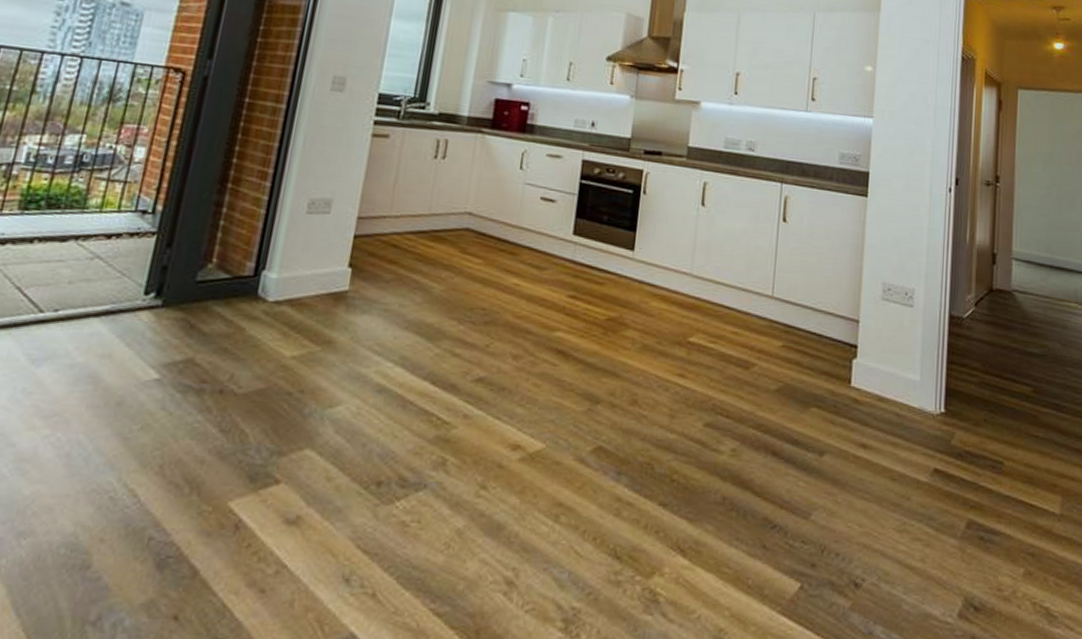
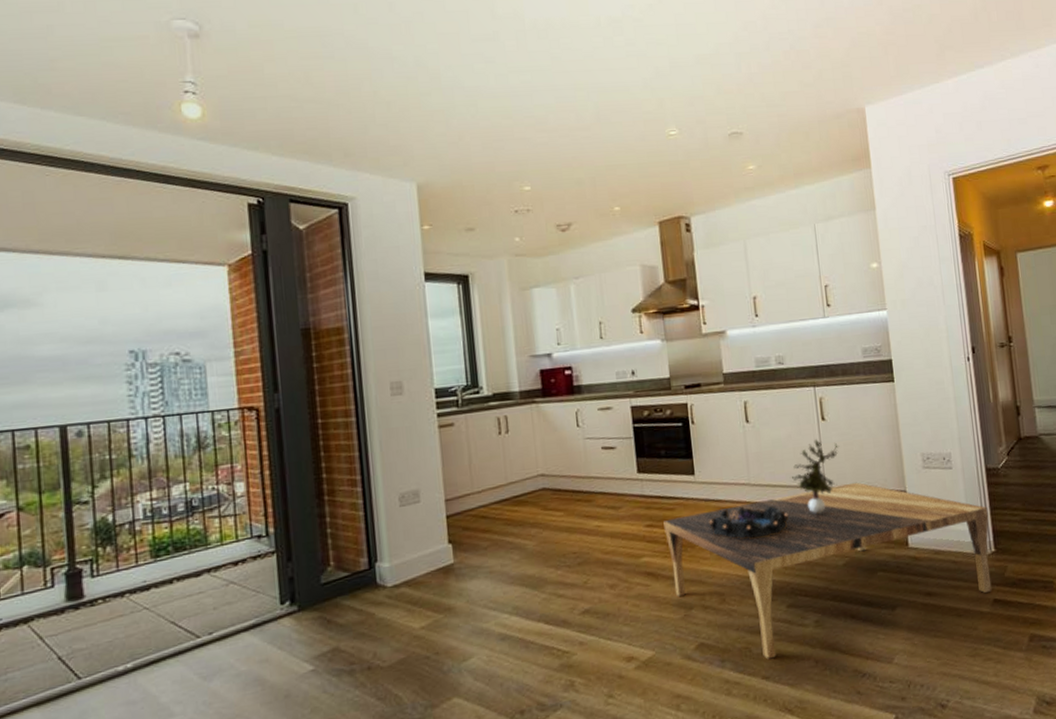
coffee table: none [583,294,944,483] -> present [663,482,992,660]
decorative bowl: none [638,296,726,340] -> present [709,505,789,540]
potted plant: none [738,241,796,325] -> present [792,439,840,514]

